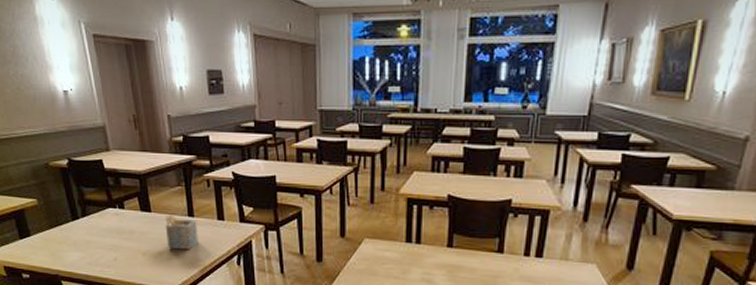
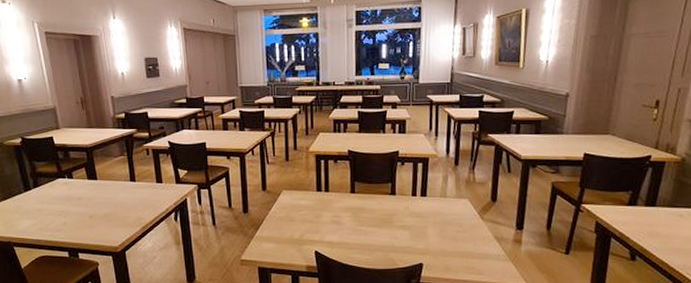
napkin holder: present [165,213,198,250] -> none [110,180,140,211]

